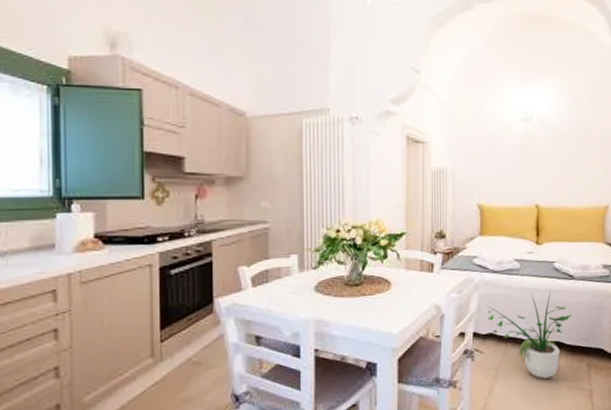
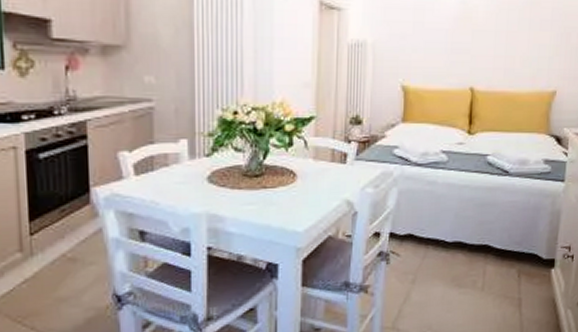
potted plant: present [487,290,572,379] -> none [407,187,505,286]

